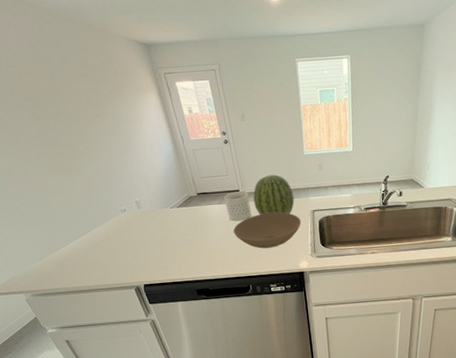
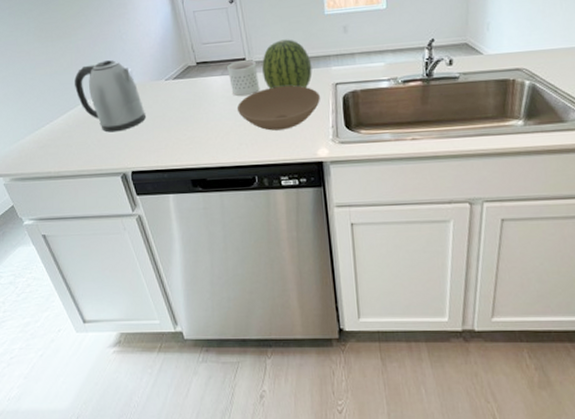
kettle: none [86,191,154,253] -> present [74,60,146,133]

